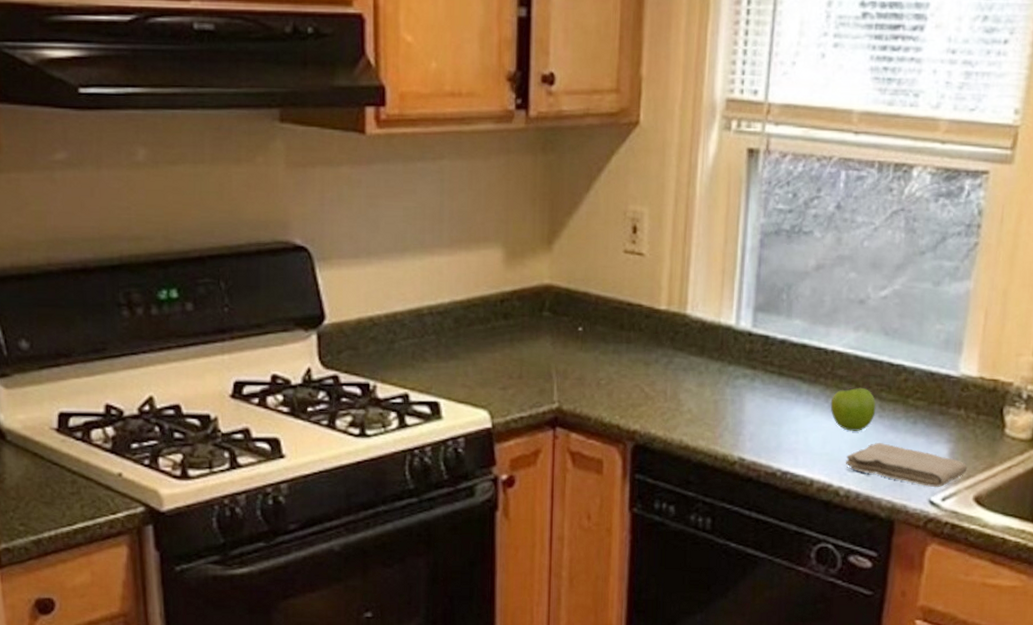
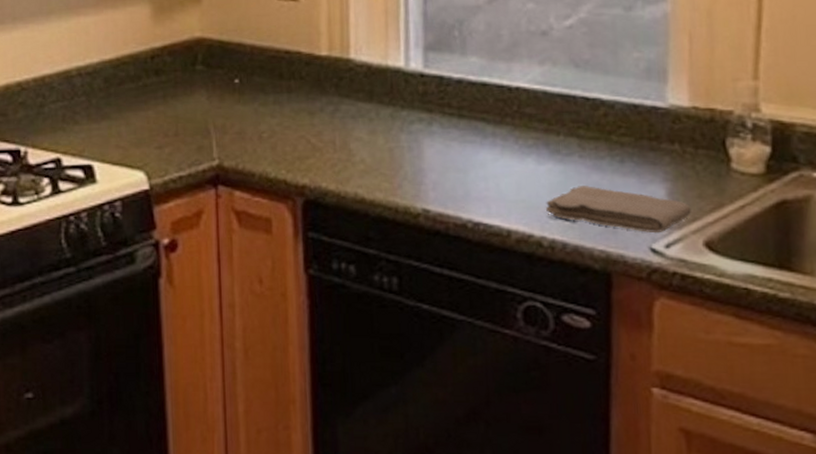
fruit: present [830,387,876,431] -> none [521,125,575,174]

